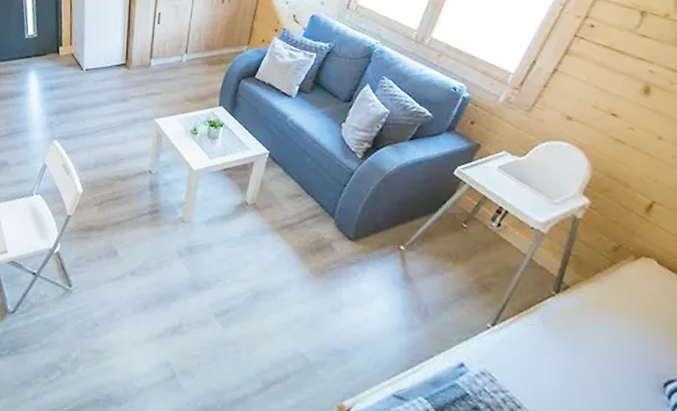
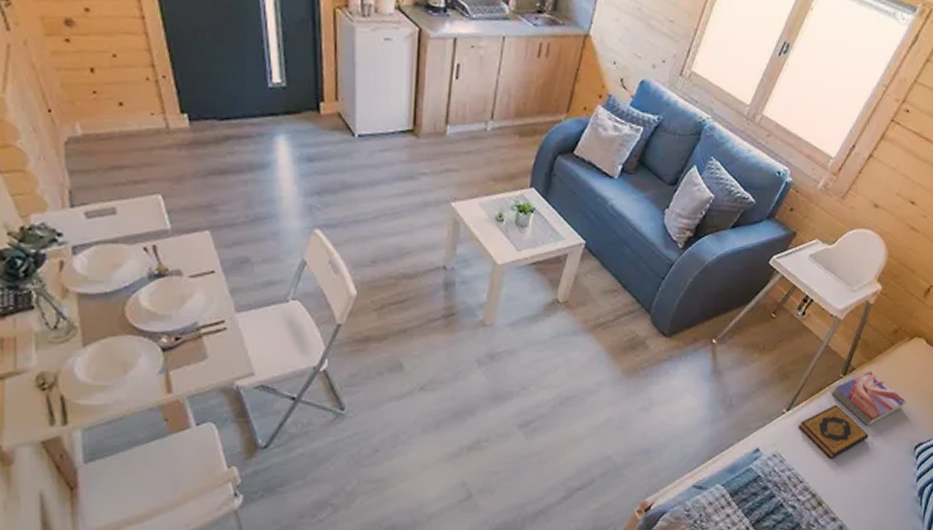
hardback book: none [507,324,599,386] -> present [798,404,869,460]
textbook: none [544,291,644,352] -> present [831,372,907,425]

